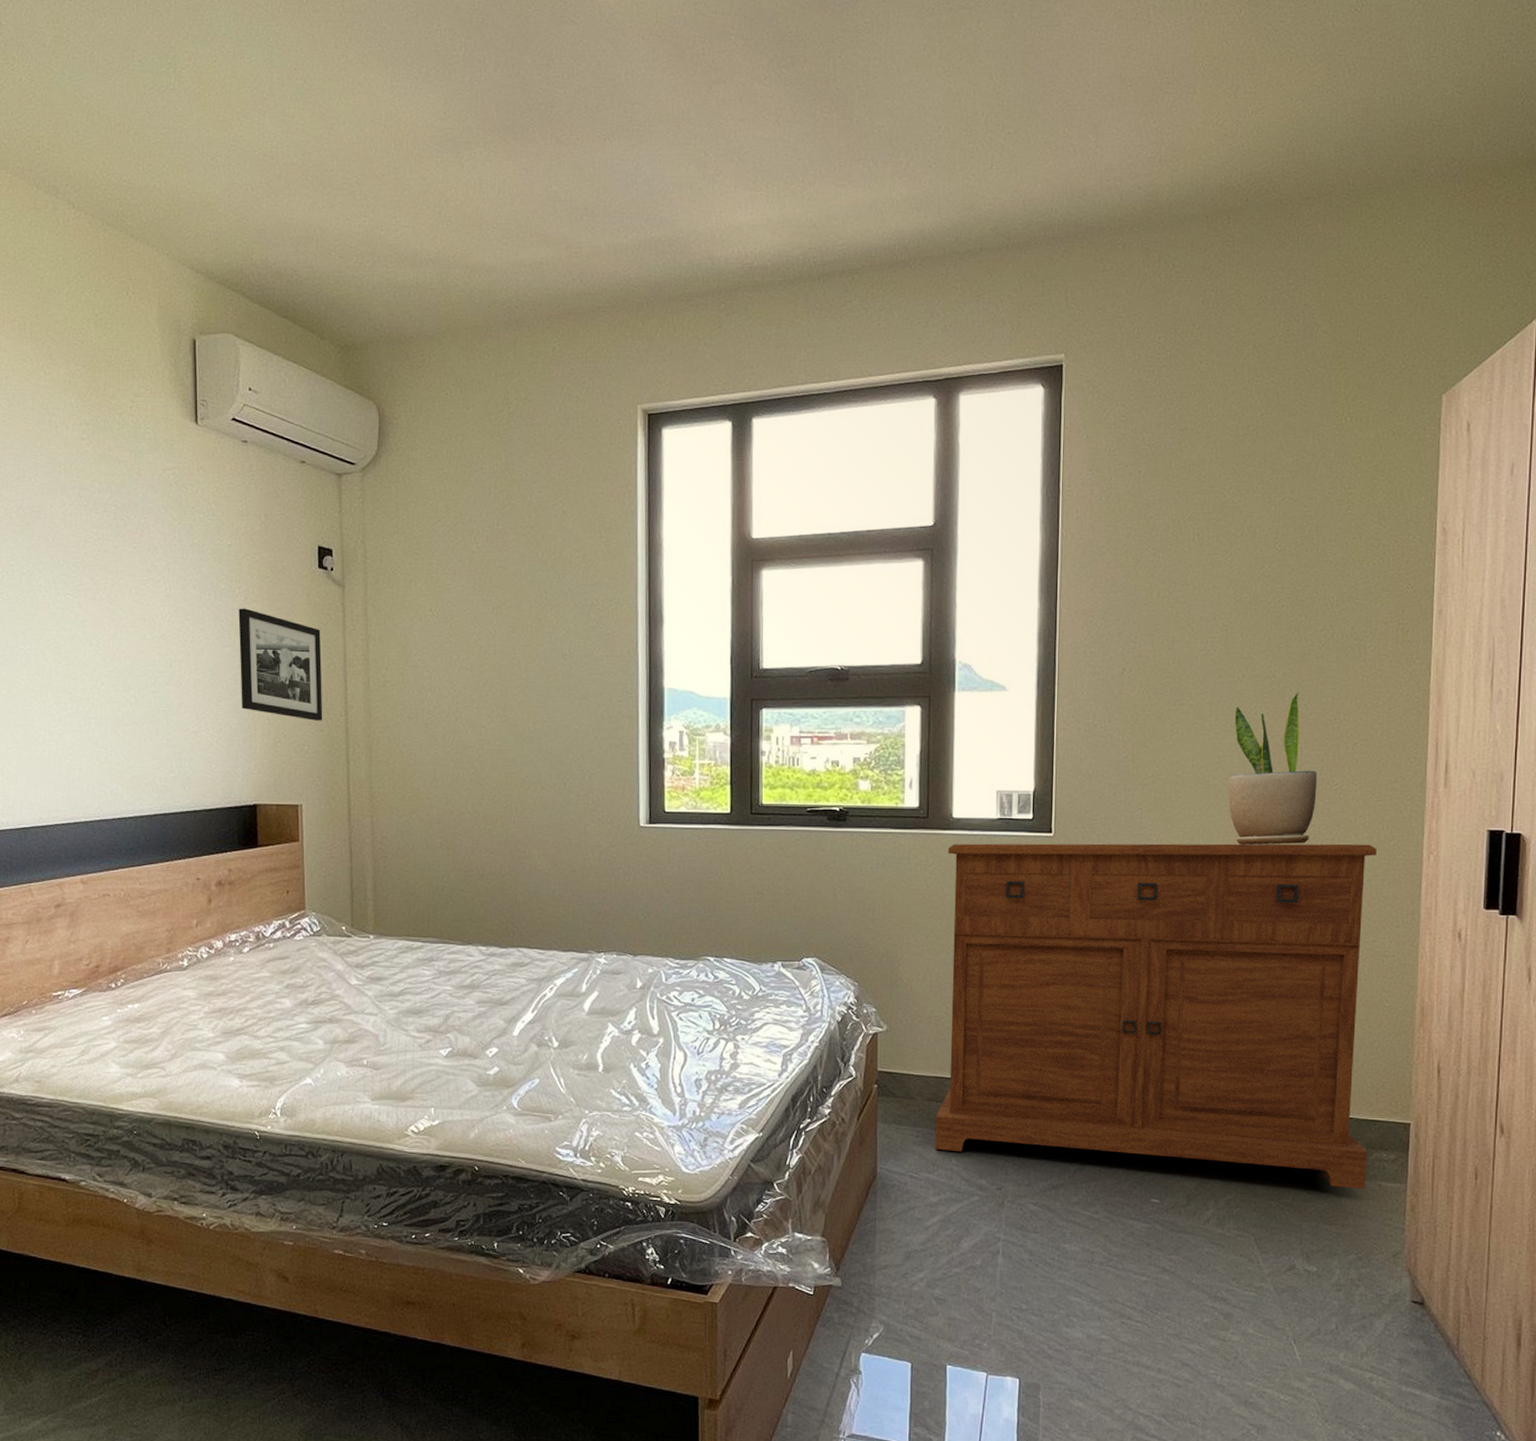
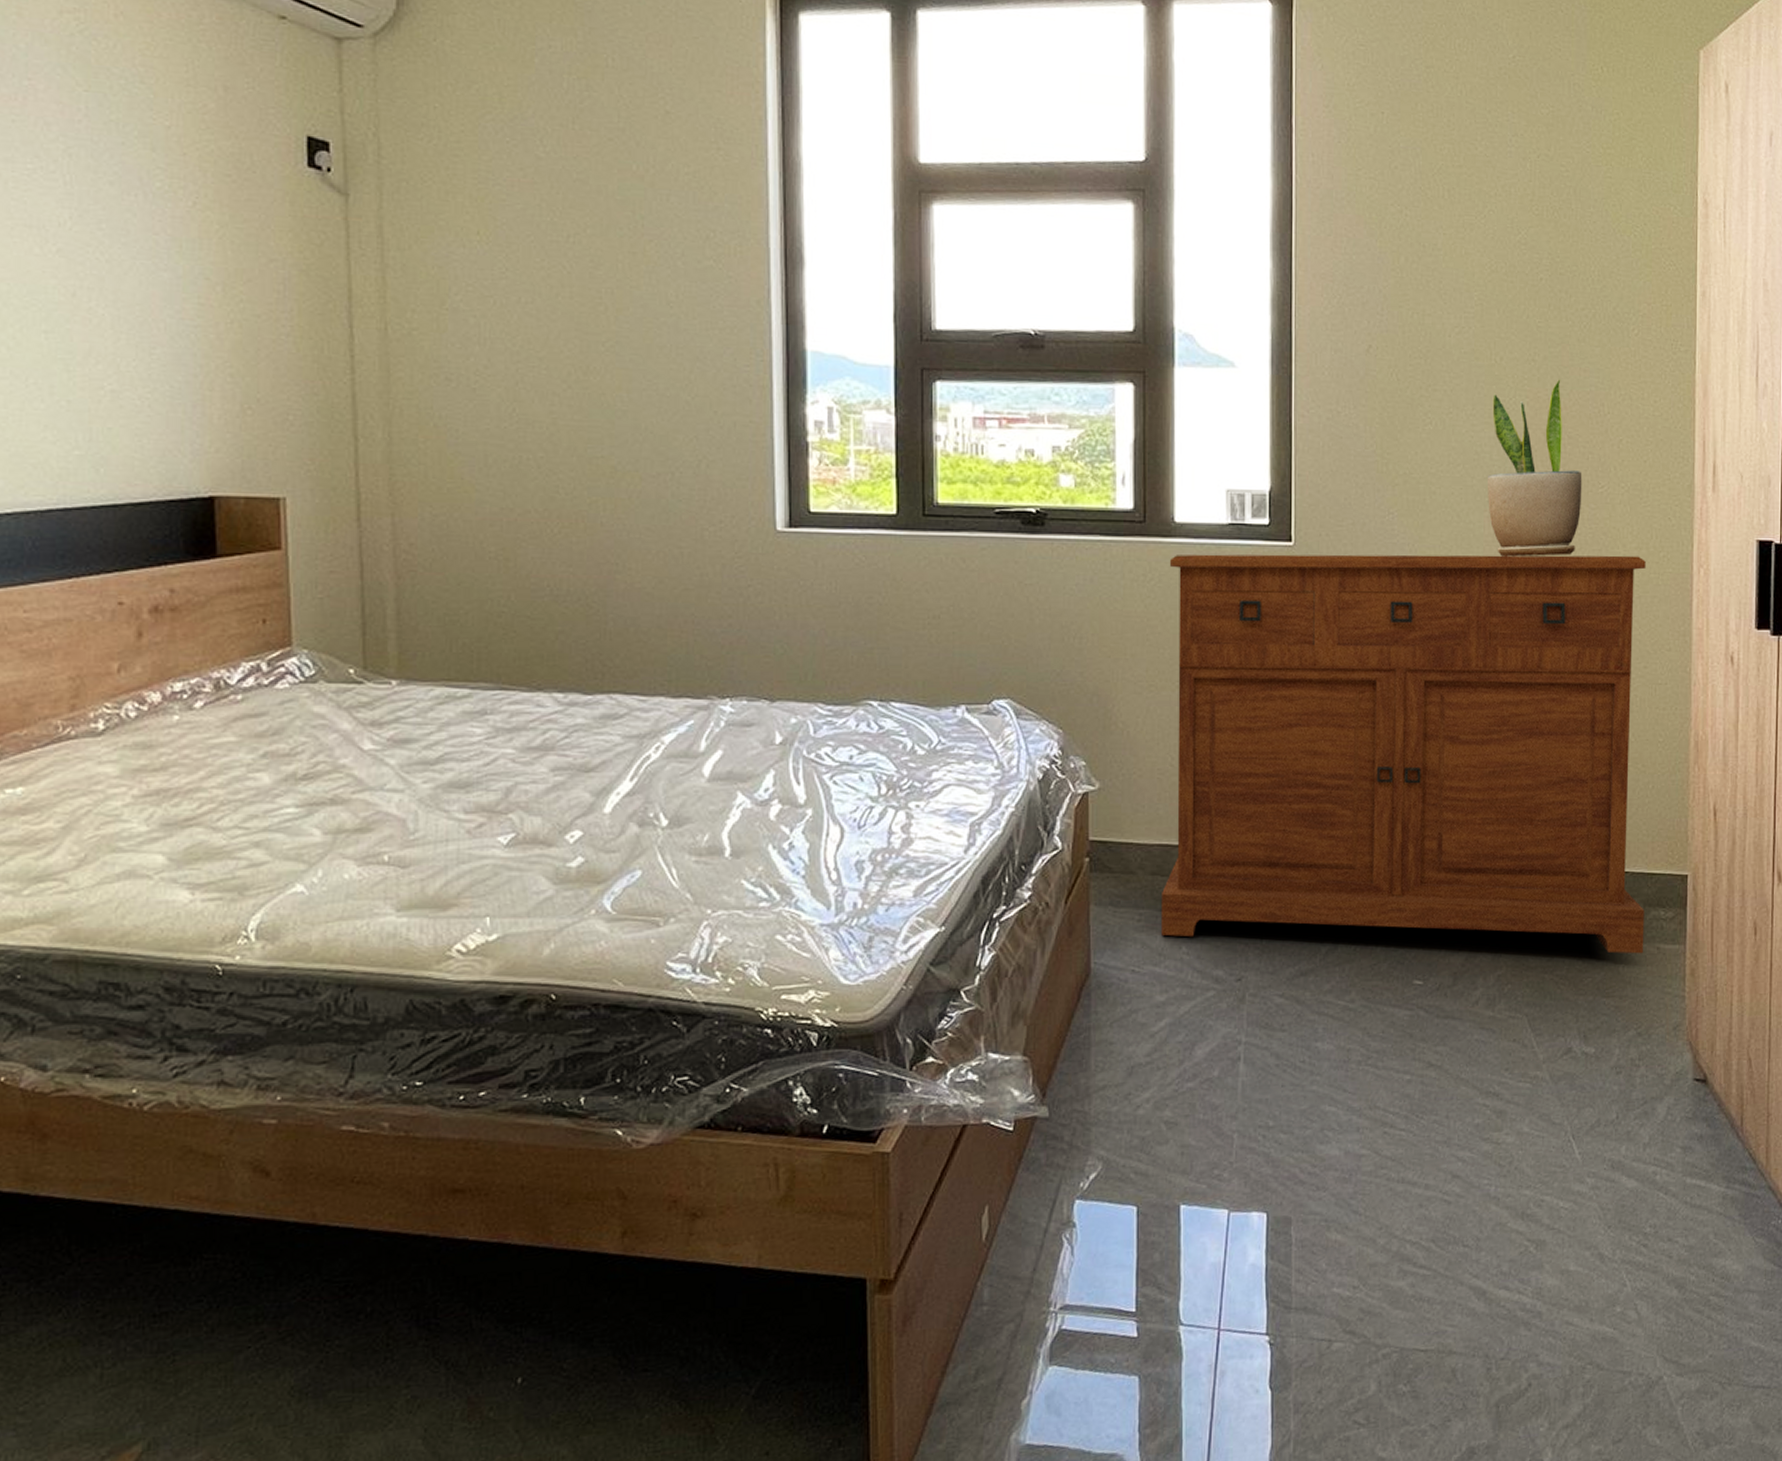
picture frame: present [238,608,323,721] -> none [183,217,317,381]

